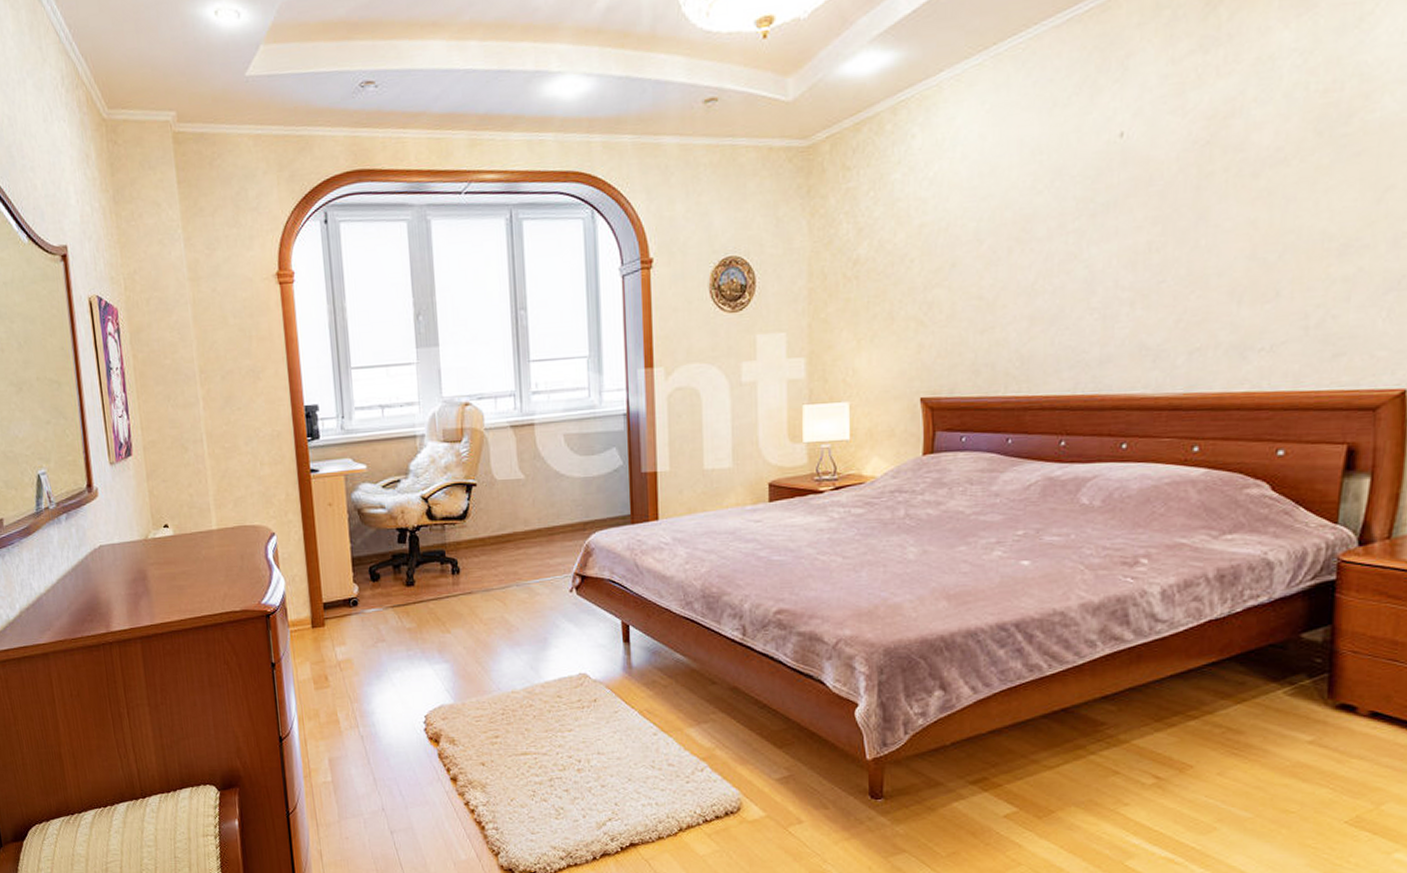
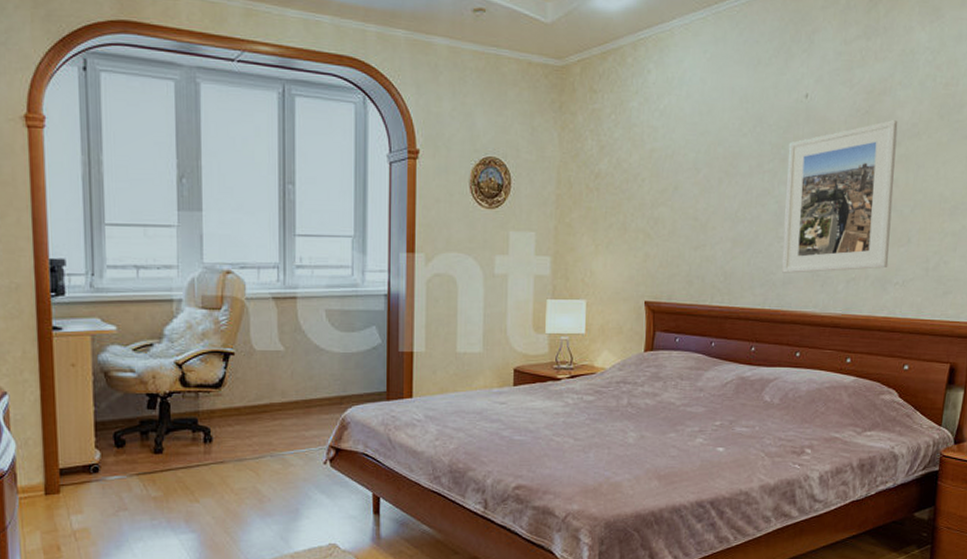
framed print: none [1097,147,1255,351] -> present [782,120,898,273]

